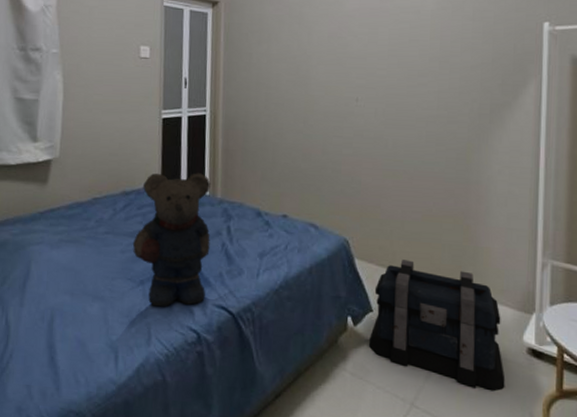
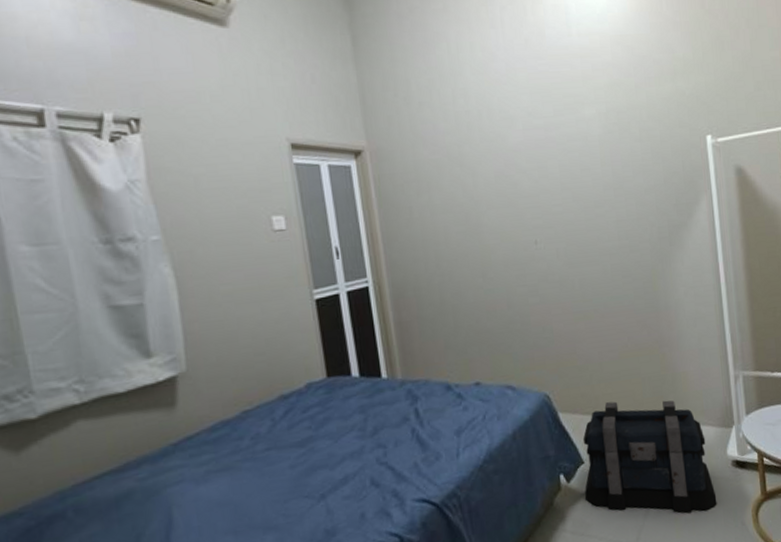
teddy bear: present [132,173,211,307] -> none [303,355,402,520]

